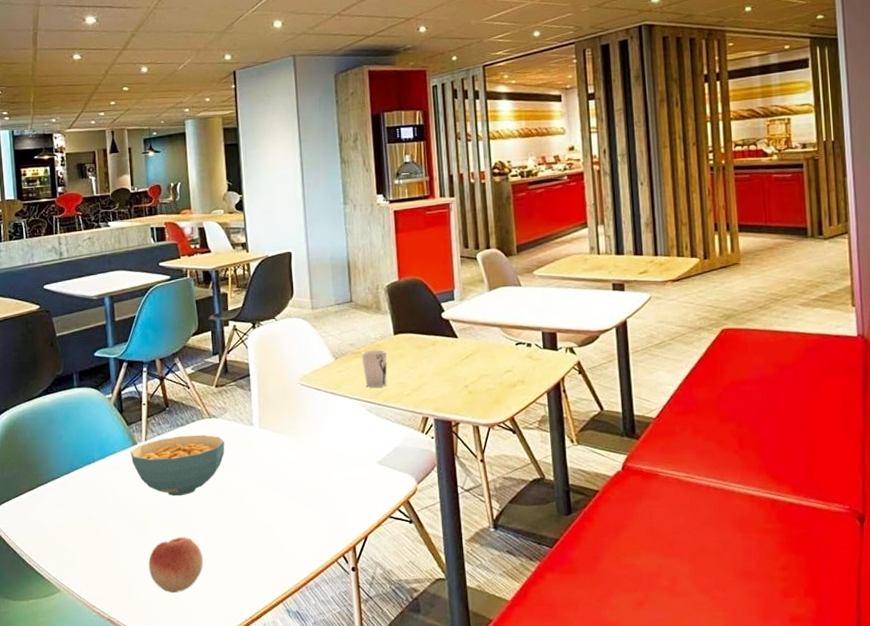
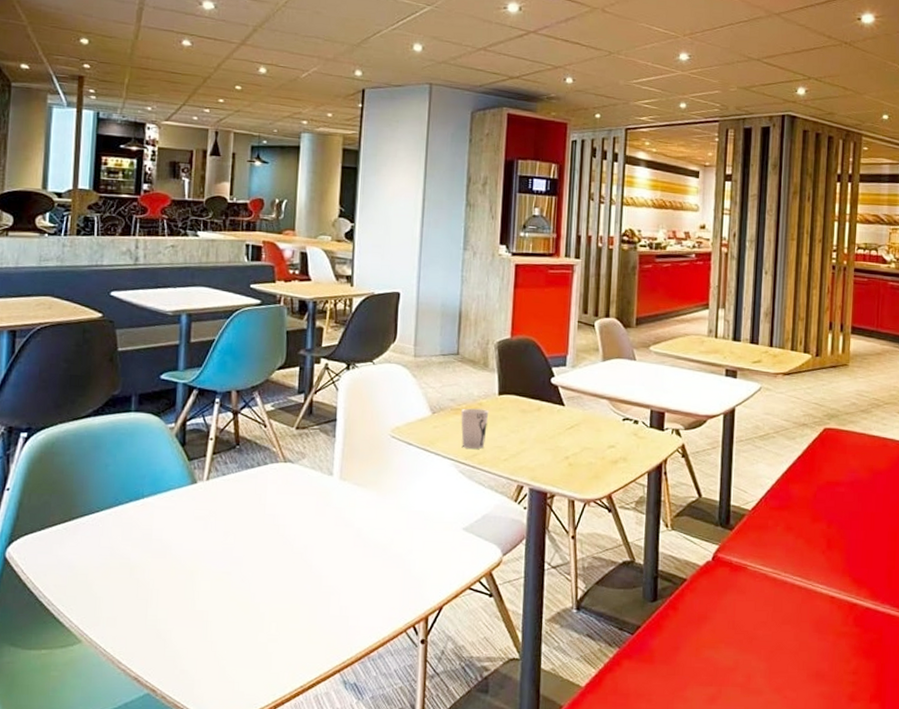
cereal bowl: present [130,434,225,497] -> none [187,478,298,546]
fruit: present [148,537,204,594] -> none [191,591,257,654]

